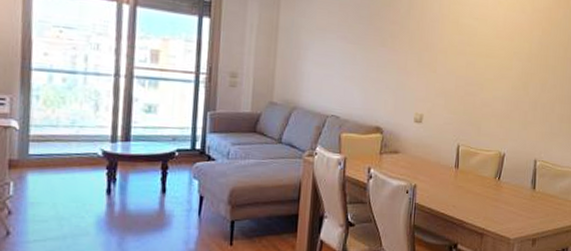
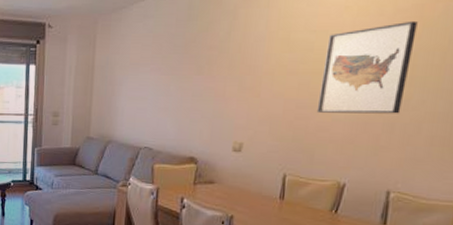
wall art: none [481,20,548,95] -> present [316,20,418,114]

